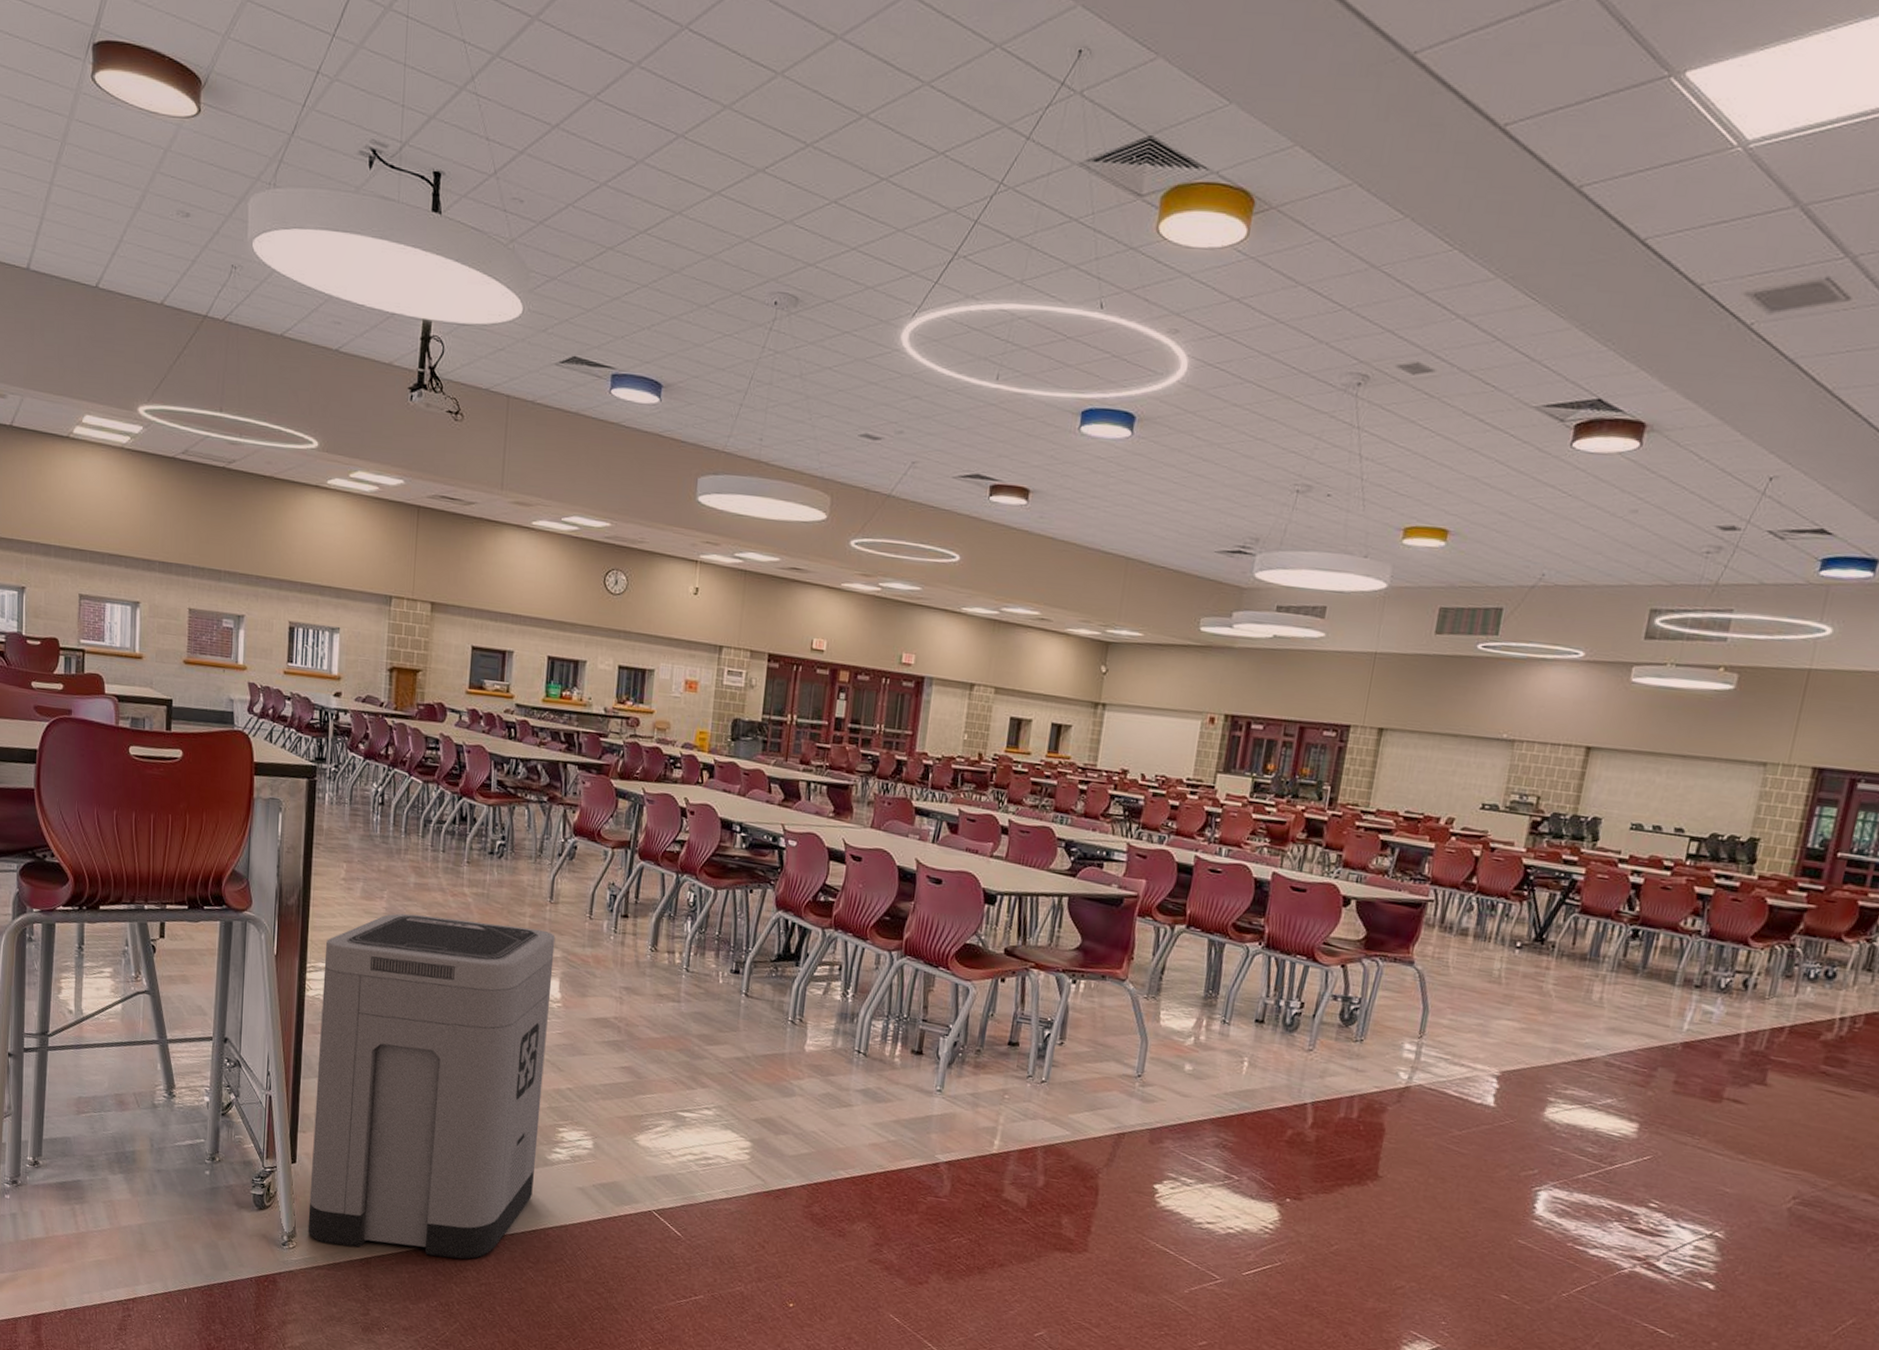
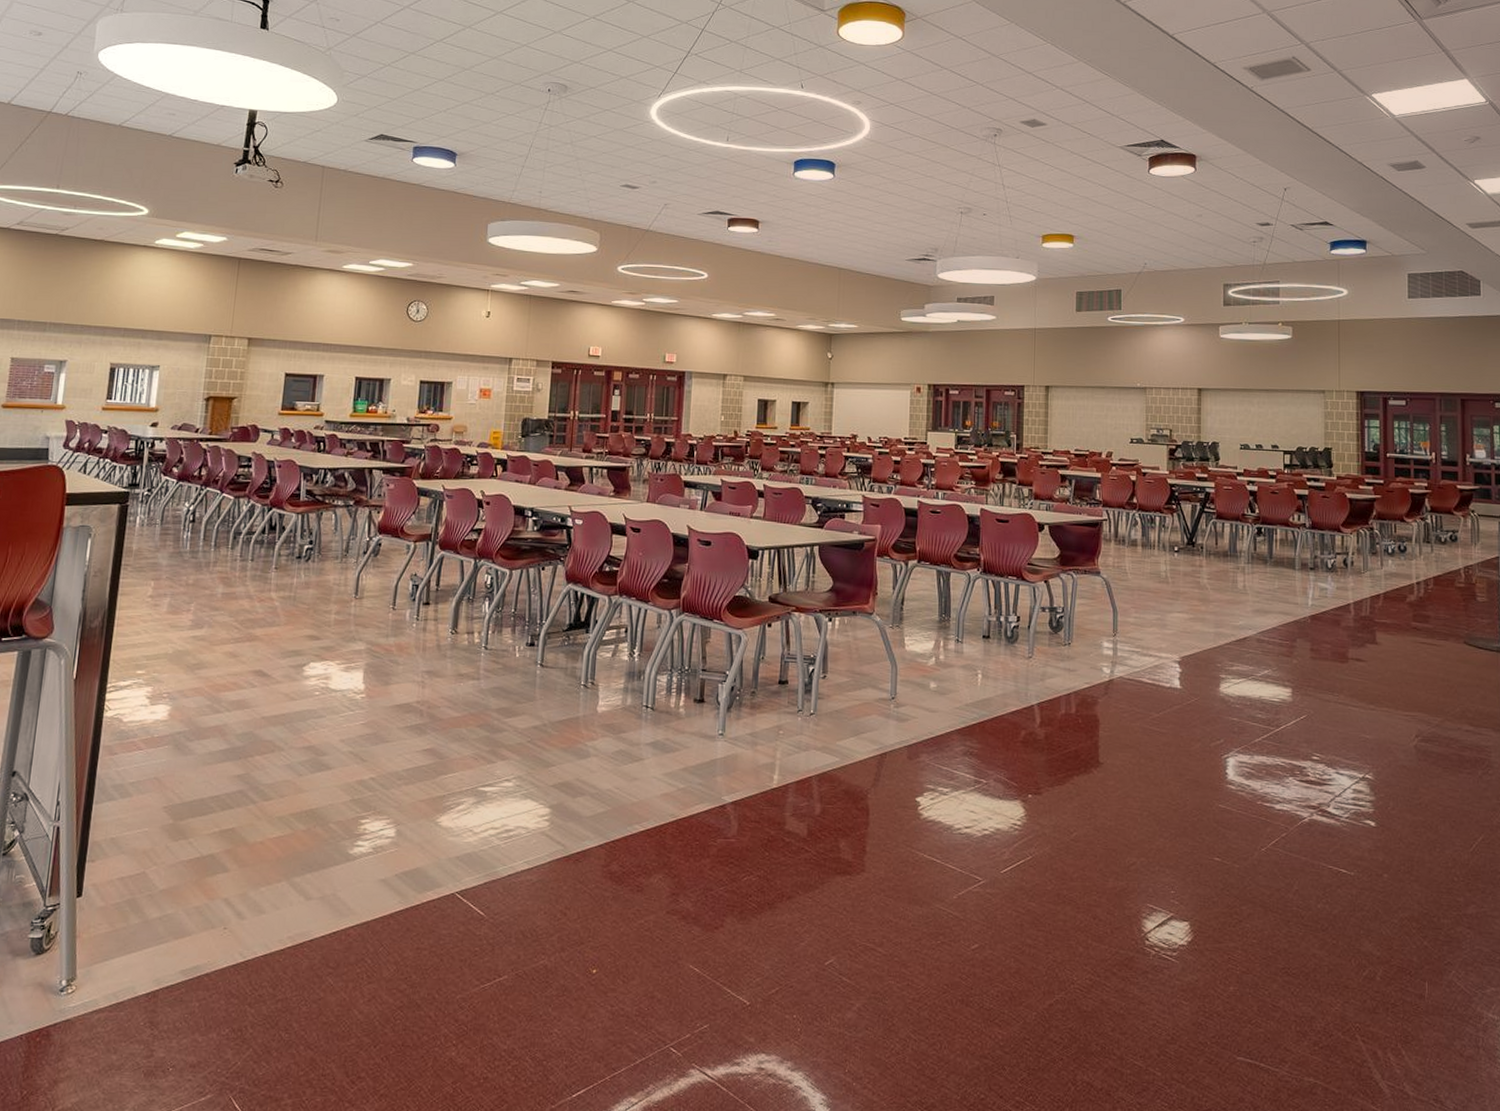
trash can: present [307,913,556,1260] -> none [89,623,360,982]

